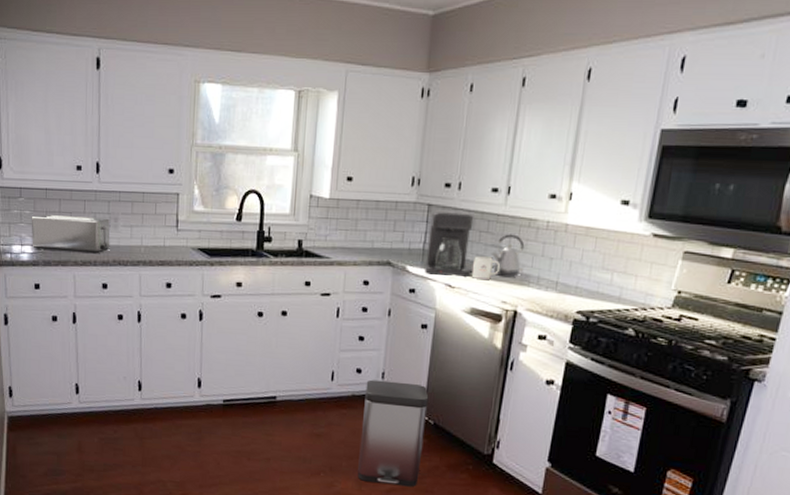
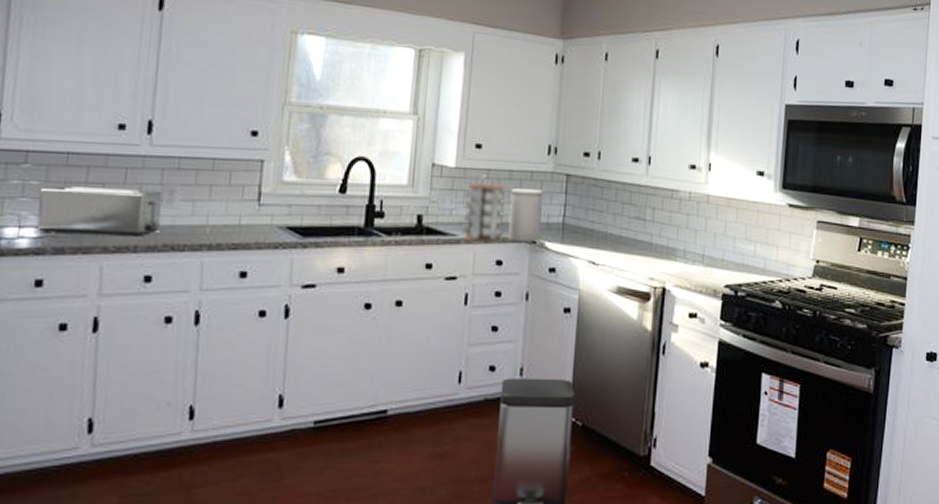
spice rack: none [335,205,373,266] -> present [462,175,507,244]
canister: none [374,217,407,266] -> present [508,188,544,242]
coffee maker: present [423,209,474,277] -> none [563,179,616,252]
mug: present [471,255,501,280] -> none [616,228,646,256]
kettle: present [491,234,525,277] -> none [635,205,669,251]

